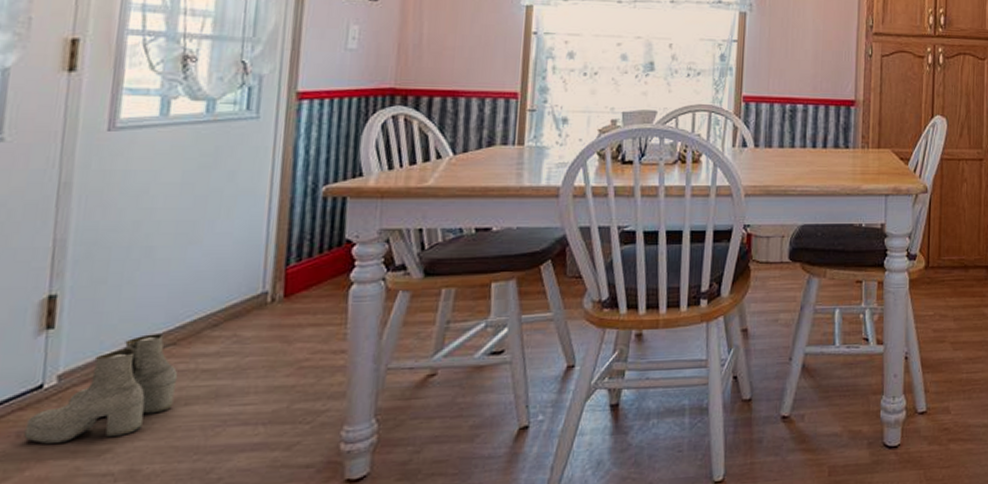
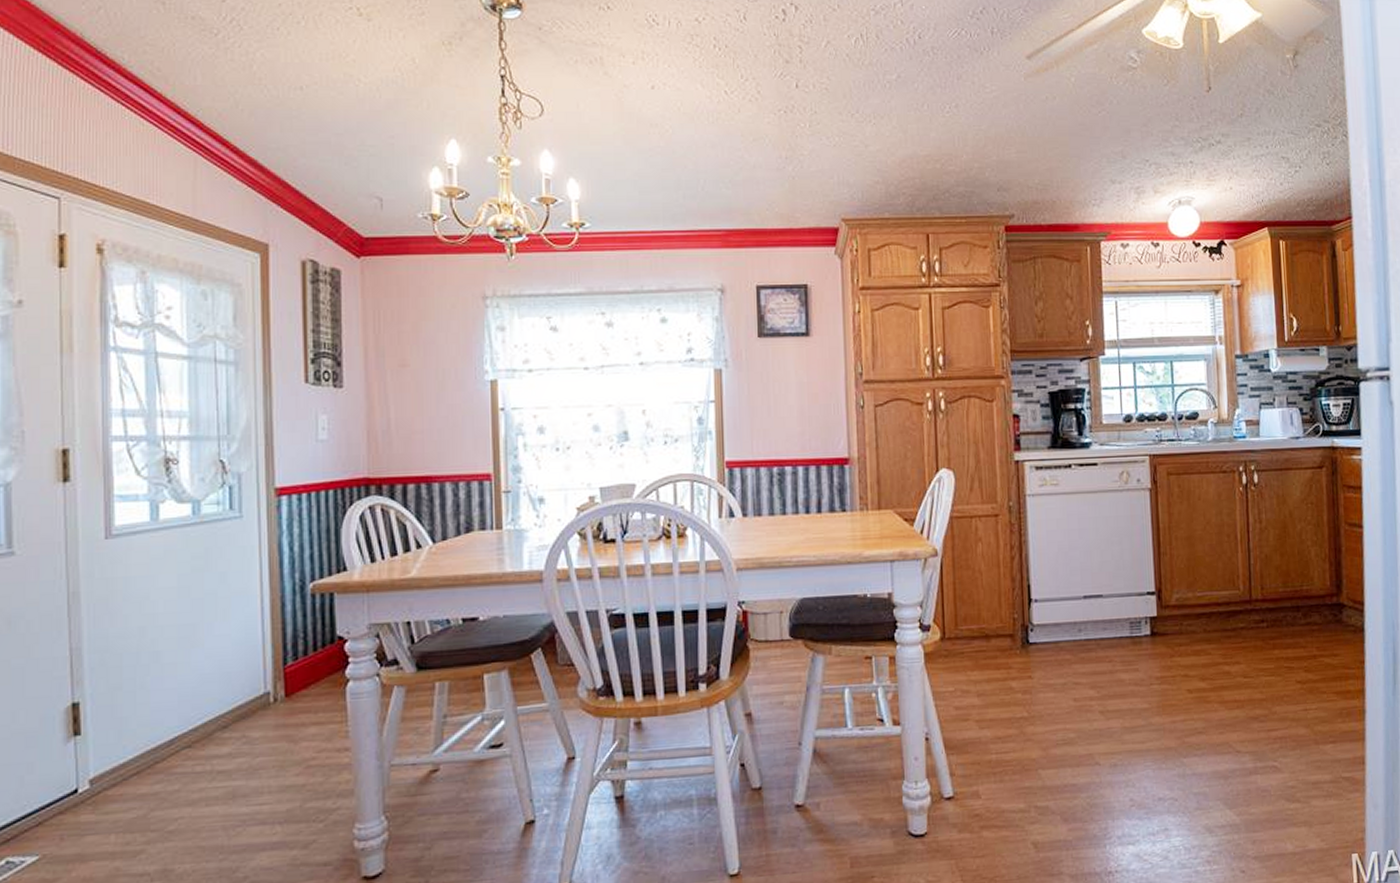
boots: present [24,334,178,445] -> none [67,737,197,847]

